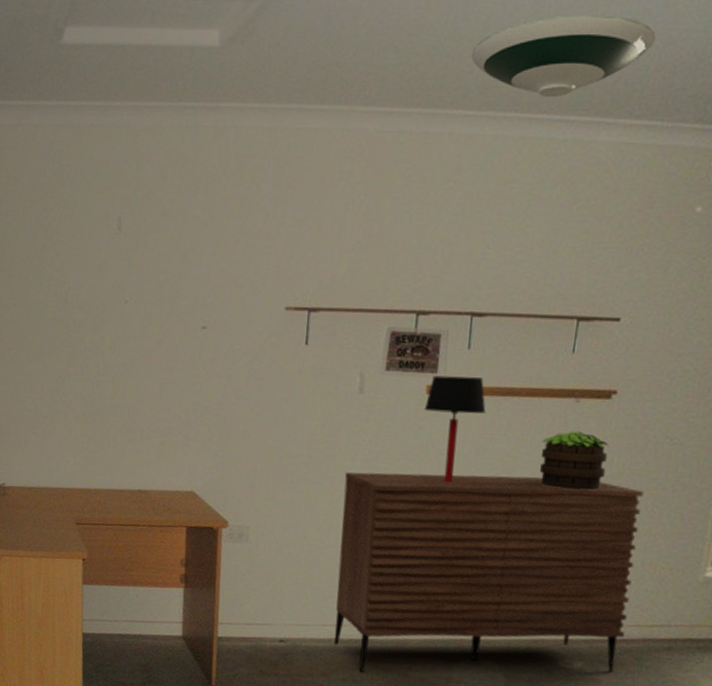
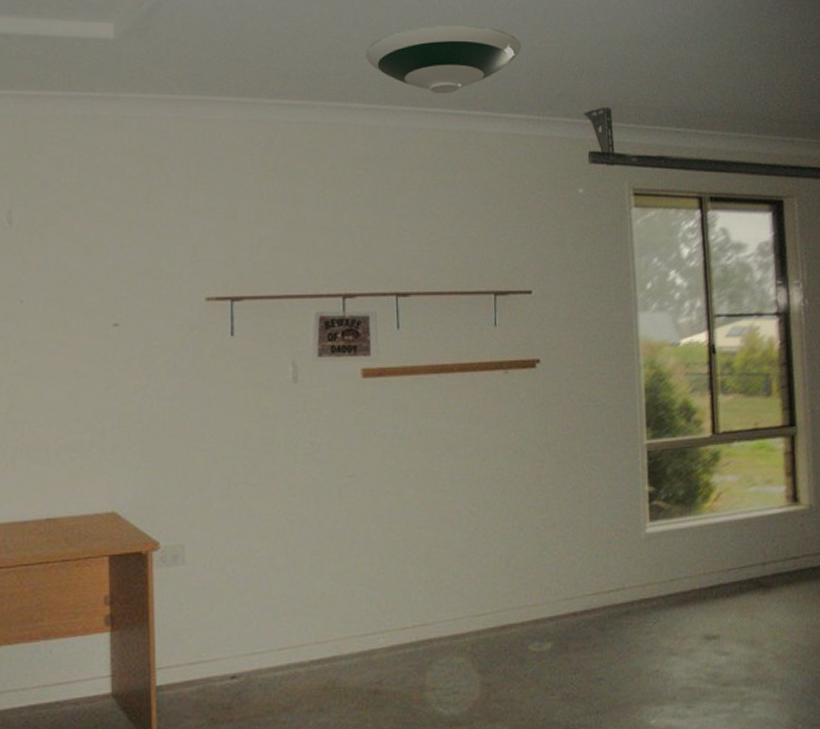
sideboard: present [334,472,644,672] -> none [286,450,586,698]
table lamp: present [424,375,486,484] -> none [361,357,423,469]
potted plant: present [540,431,609,491] -> none [480,402,543,461]

